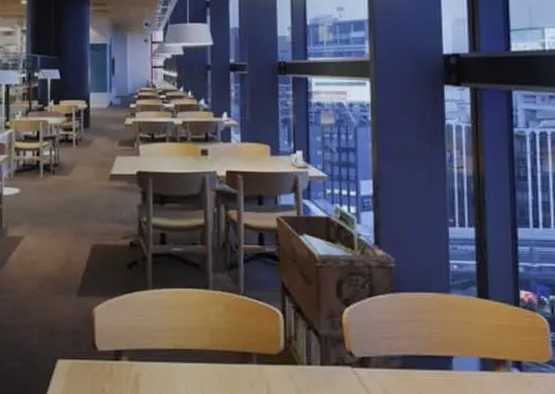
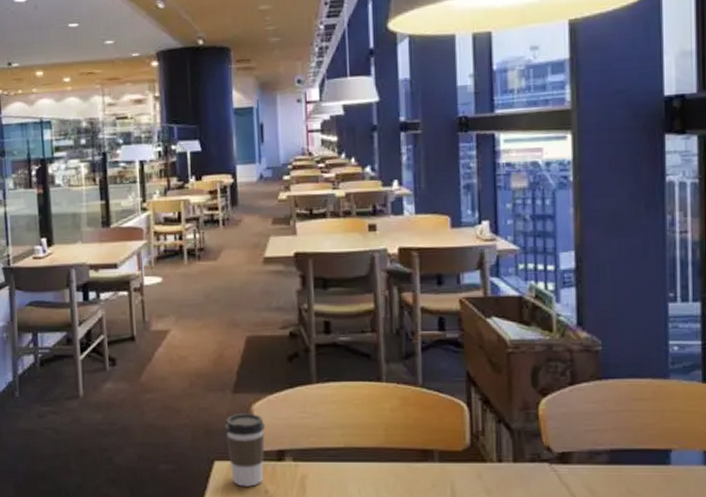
coffee cup: none [69,315,105,384] -> present [225,413,266,487]

